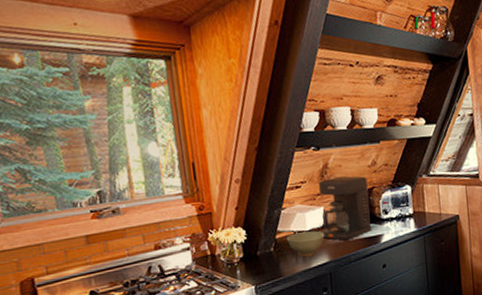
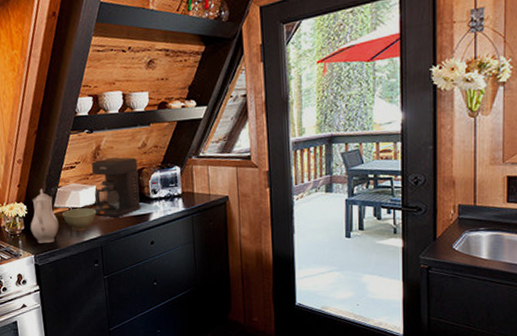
teapot: none [250,211,284,273] -> present [30,189,59,243]

